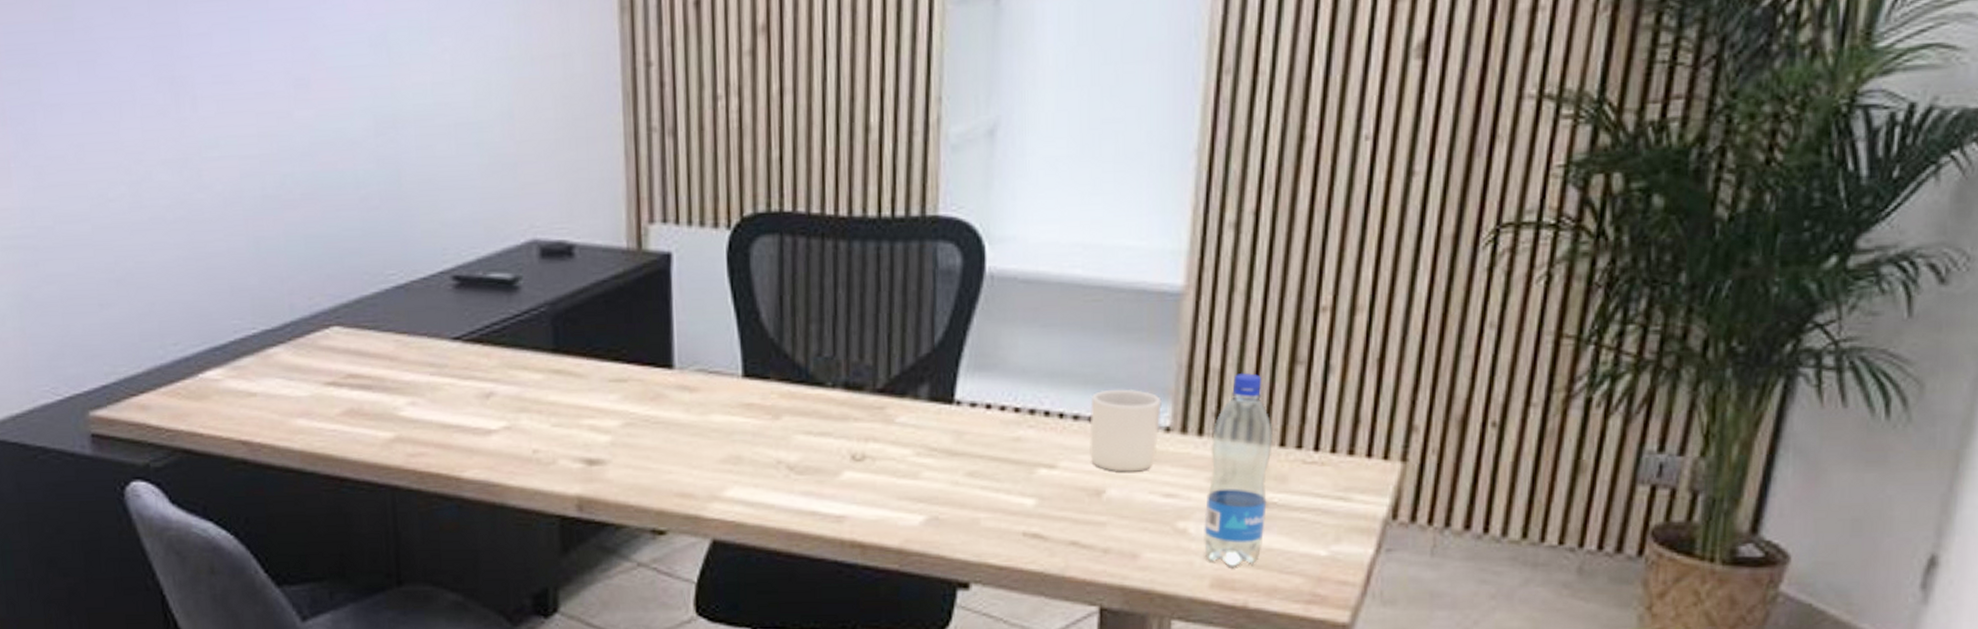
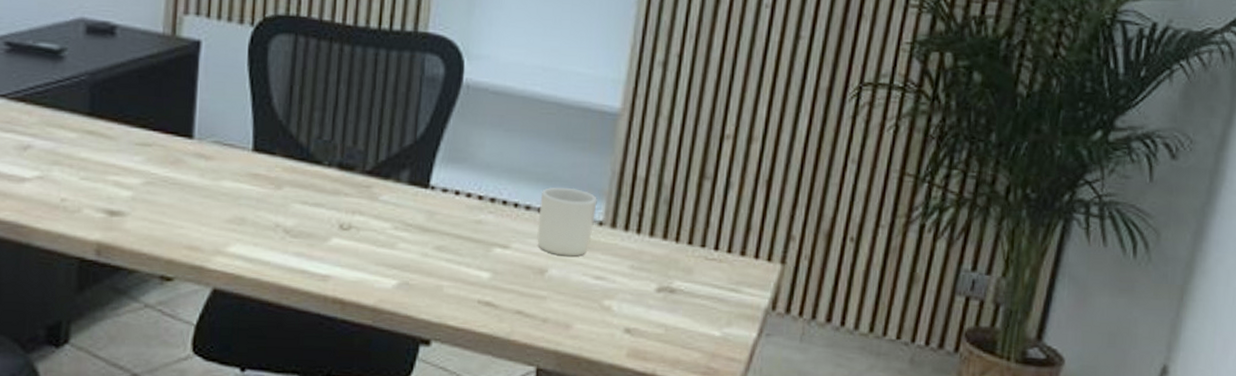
bottle: present [1204,372,1274,567] -> none [624,182,684,341]

